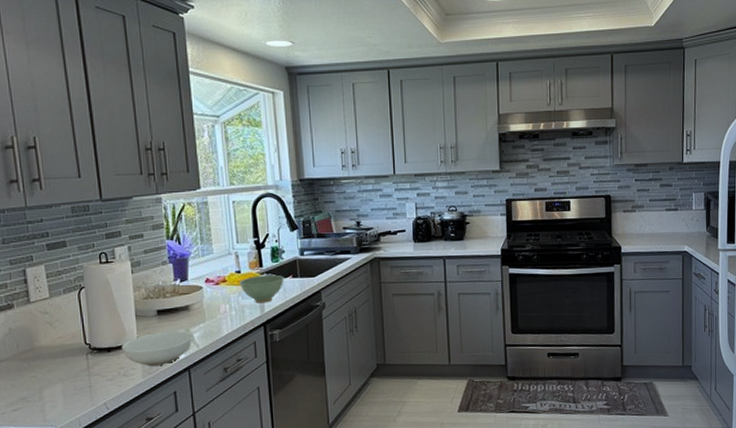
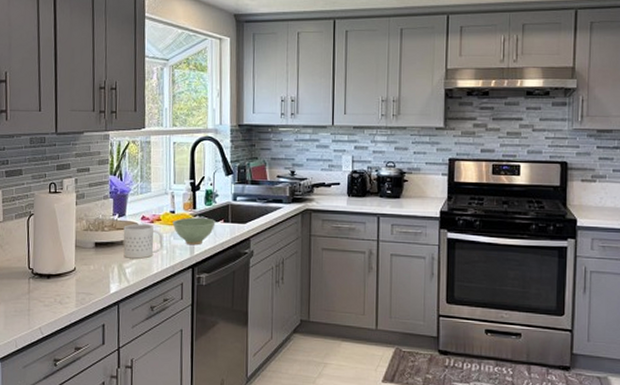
bowl: present [122,330,193,367] -> none [60,263,125,298]
mug: none [187,286,231,323] -> present [123,224,163,259]

